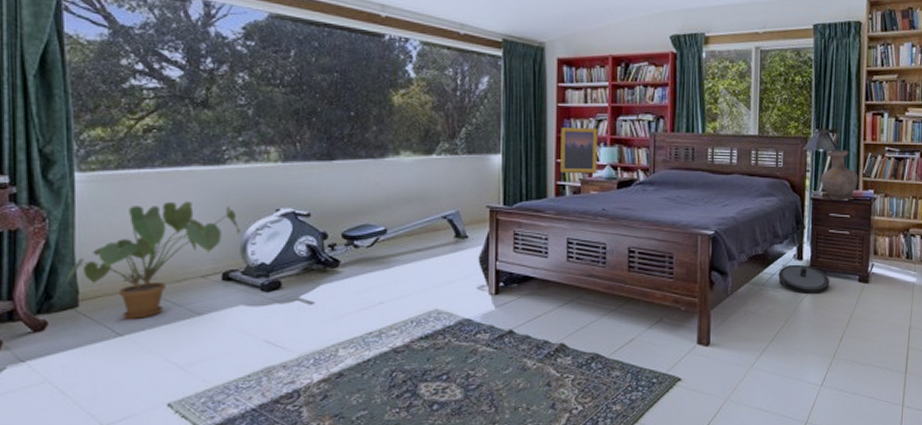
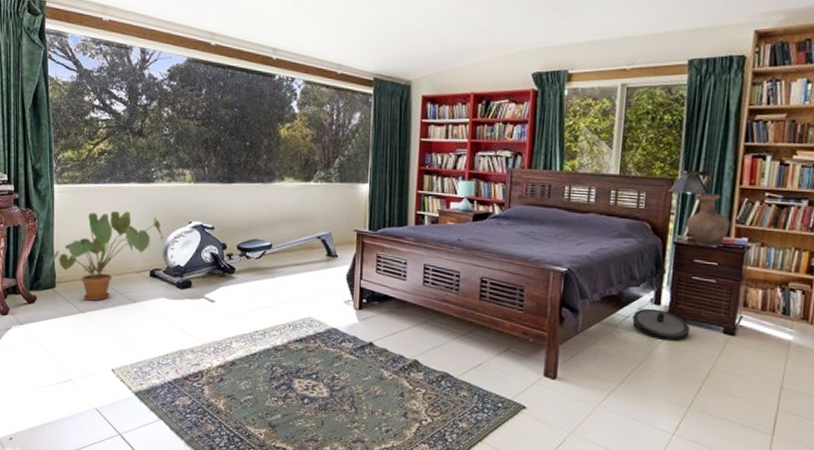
picture frame: present [560,127,598,173] -> none [420,161,457,205]

